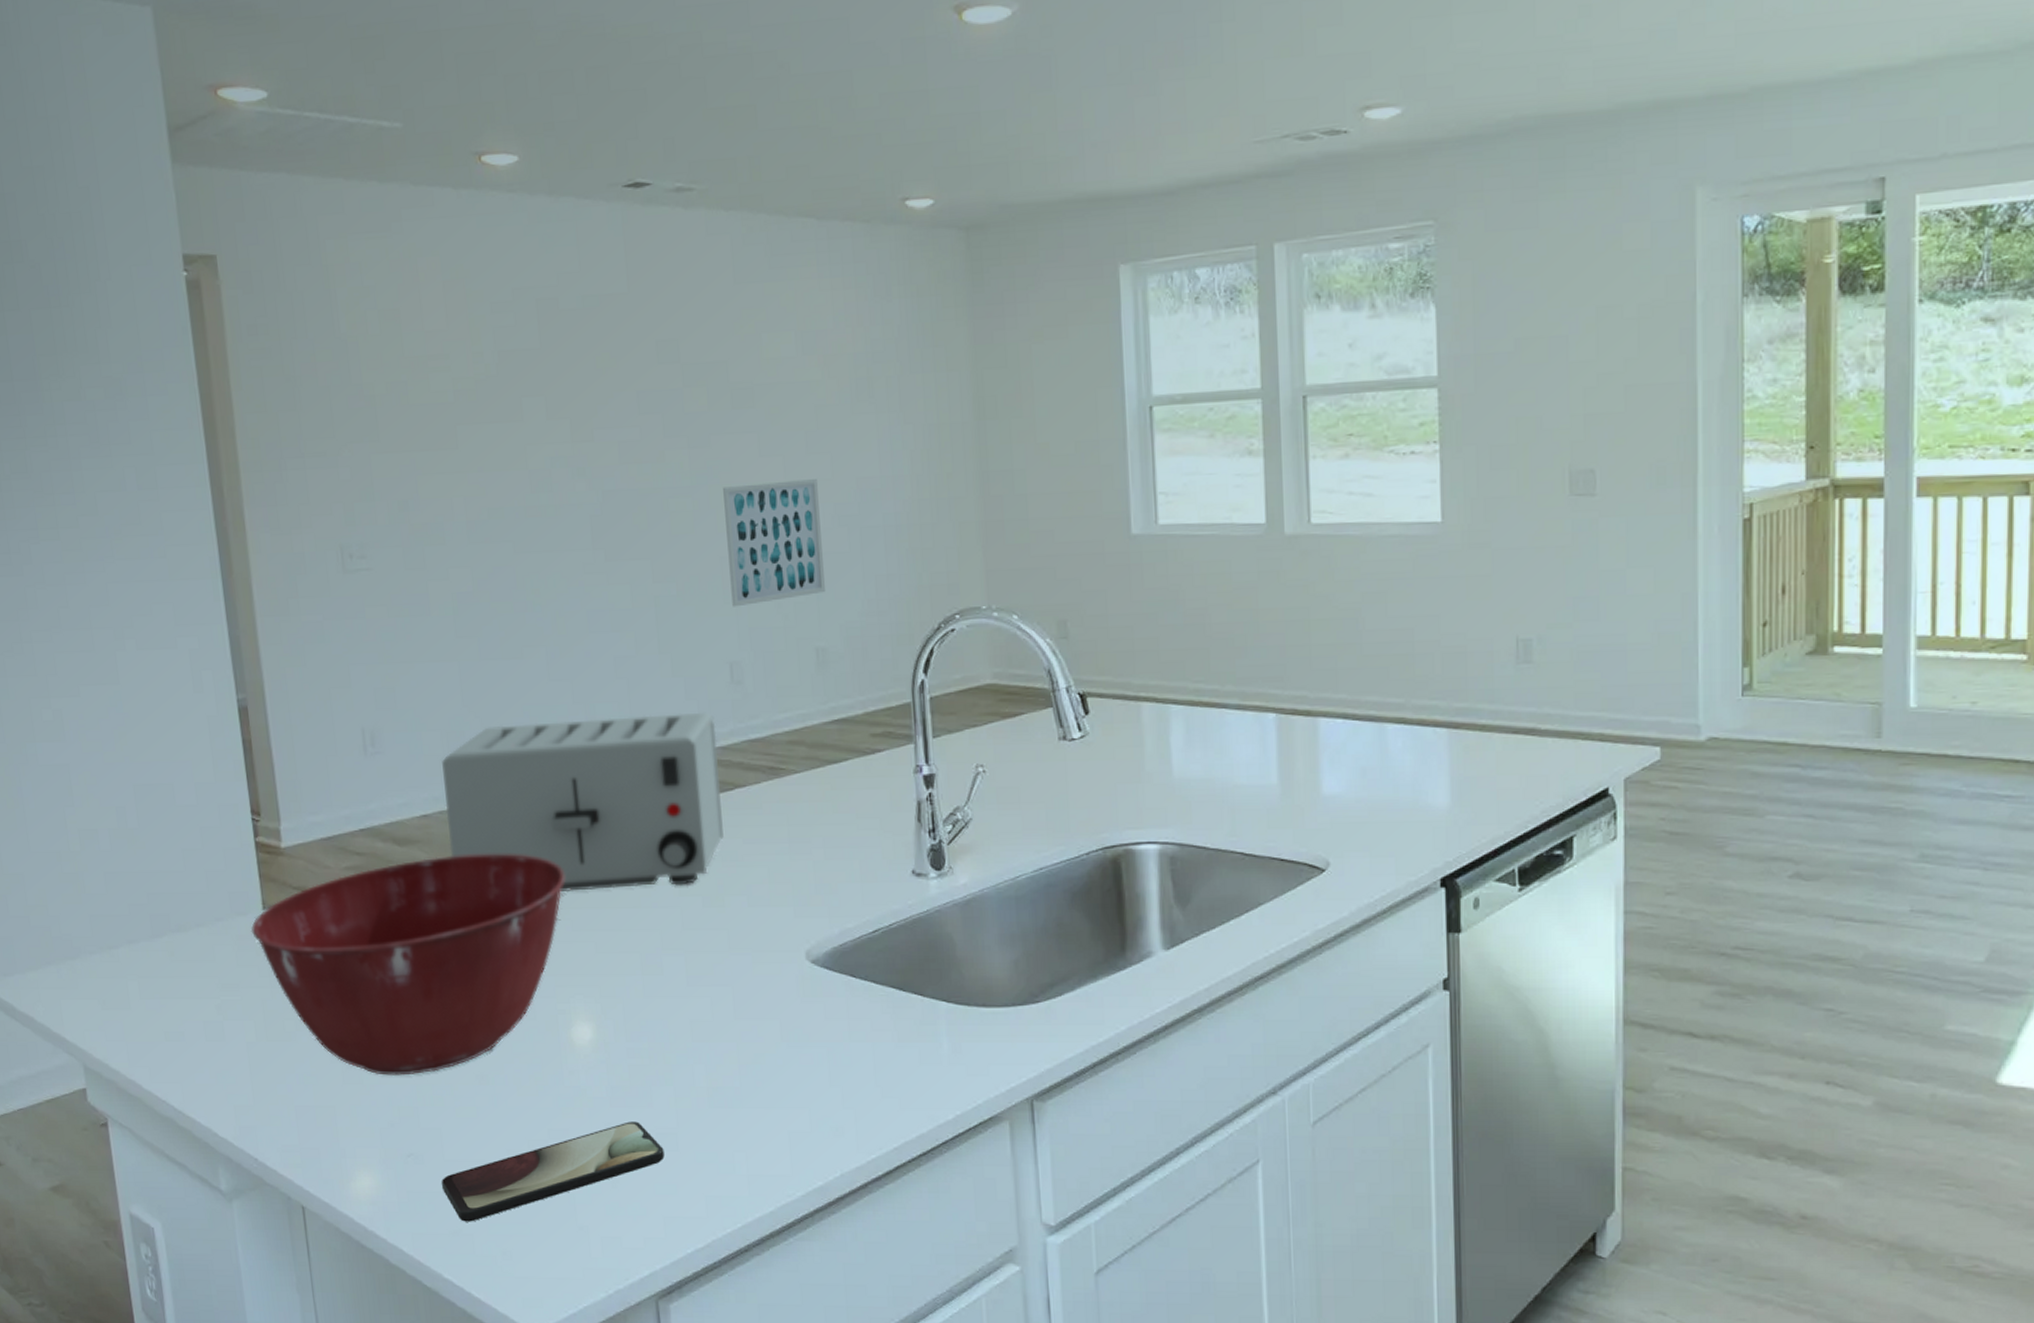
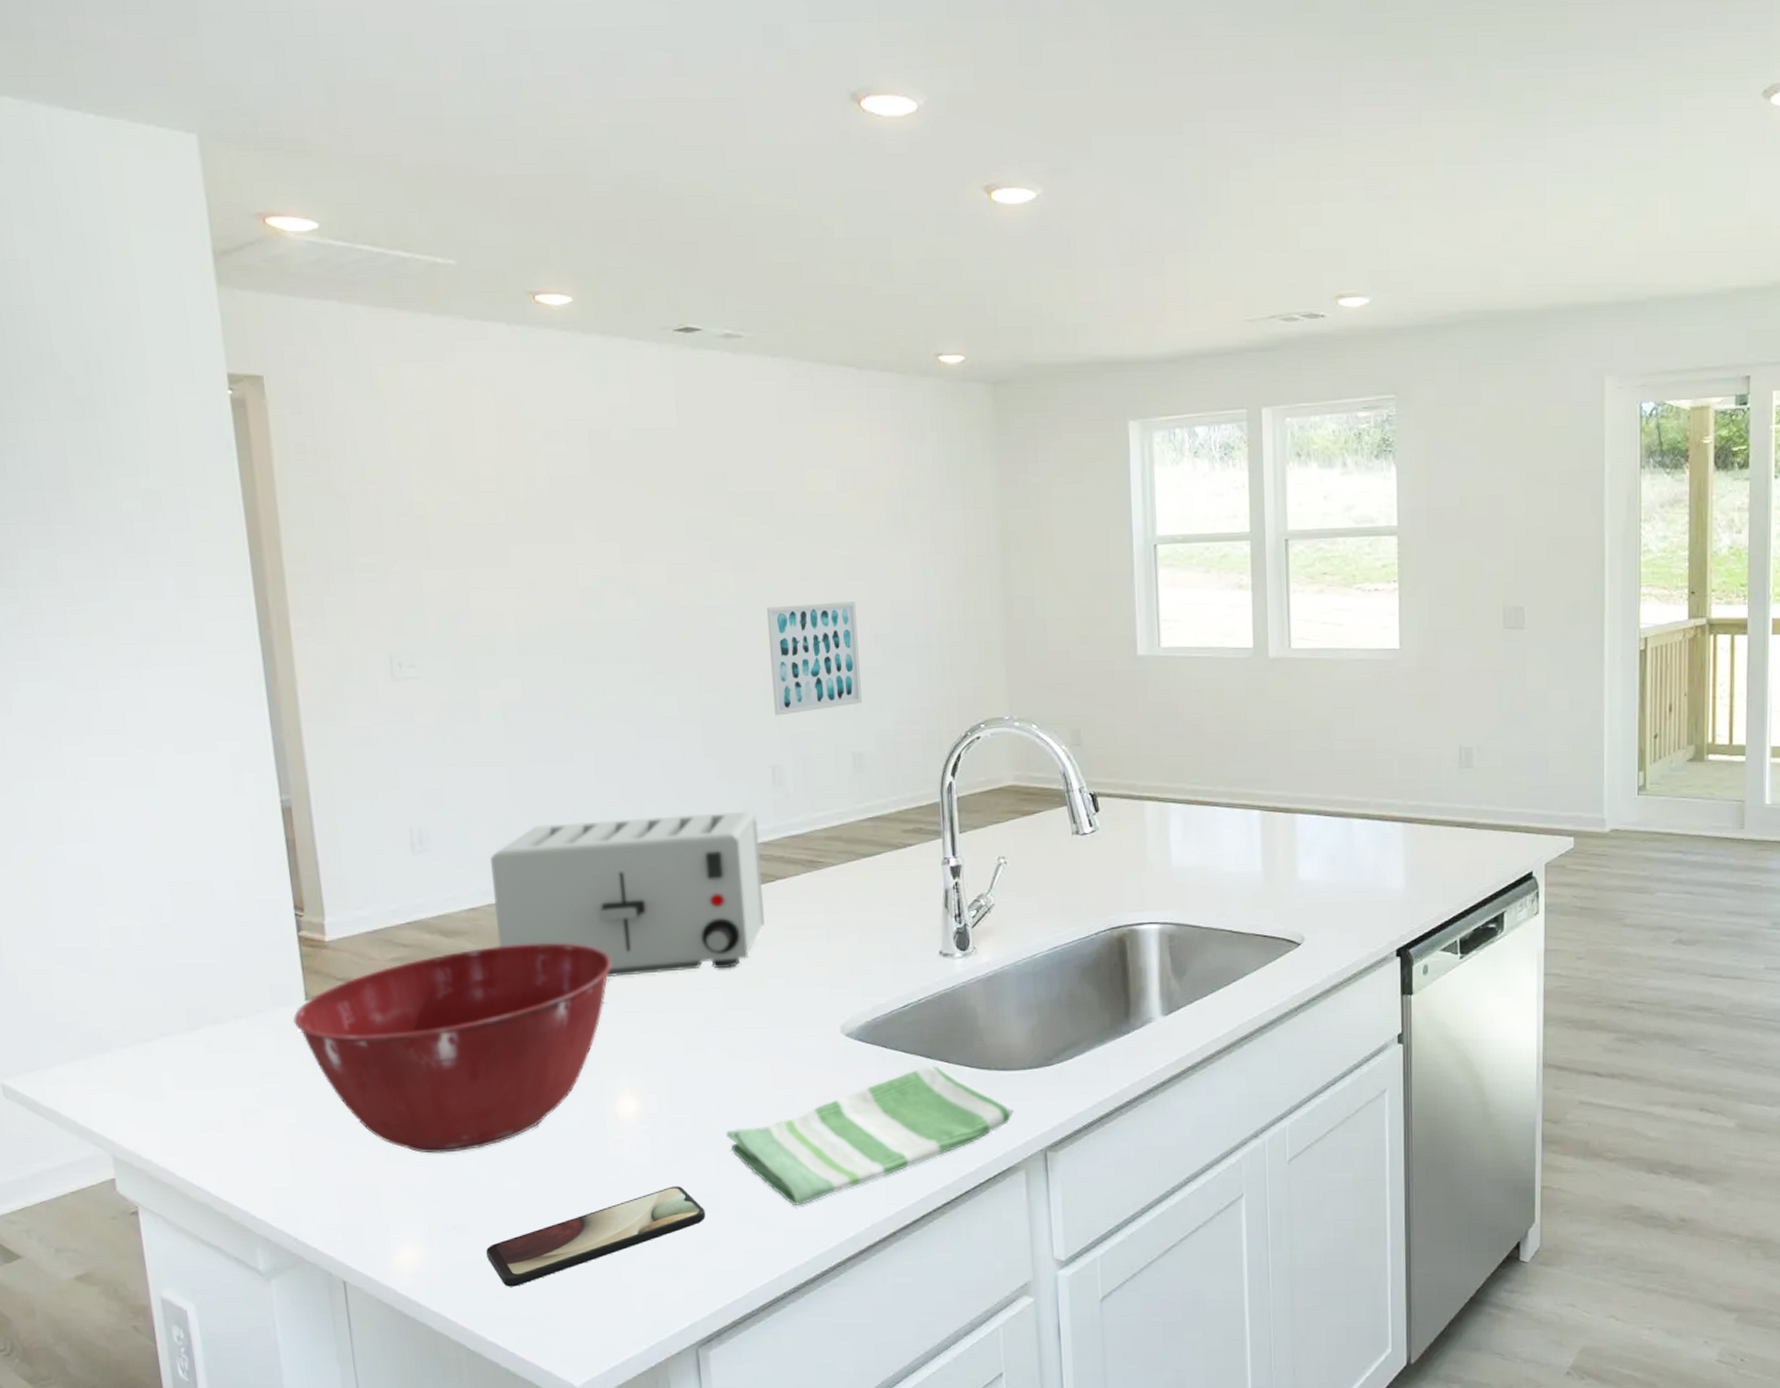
dish towel: none [685,1000,996,1149] -> present [726,1066,1014,1205]

